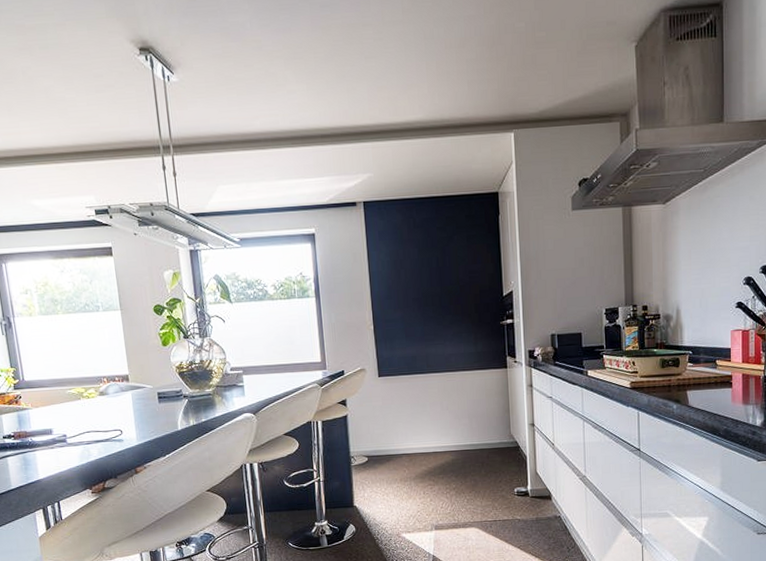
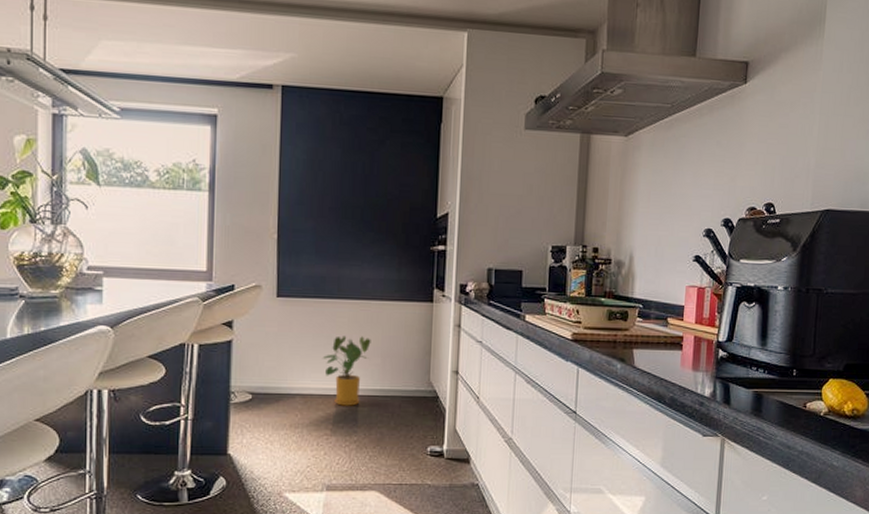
house plant: none [420,402,459,461] -> present [322,336,371,406]

